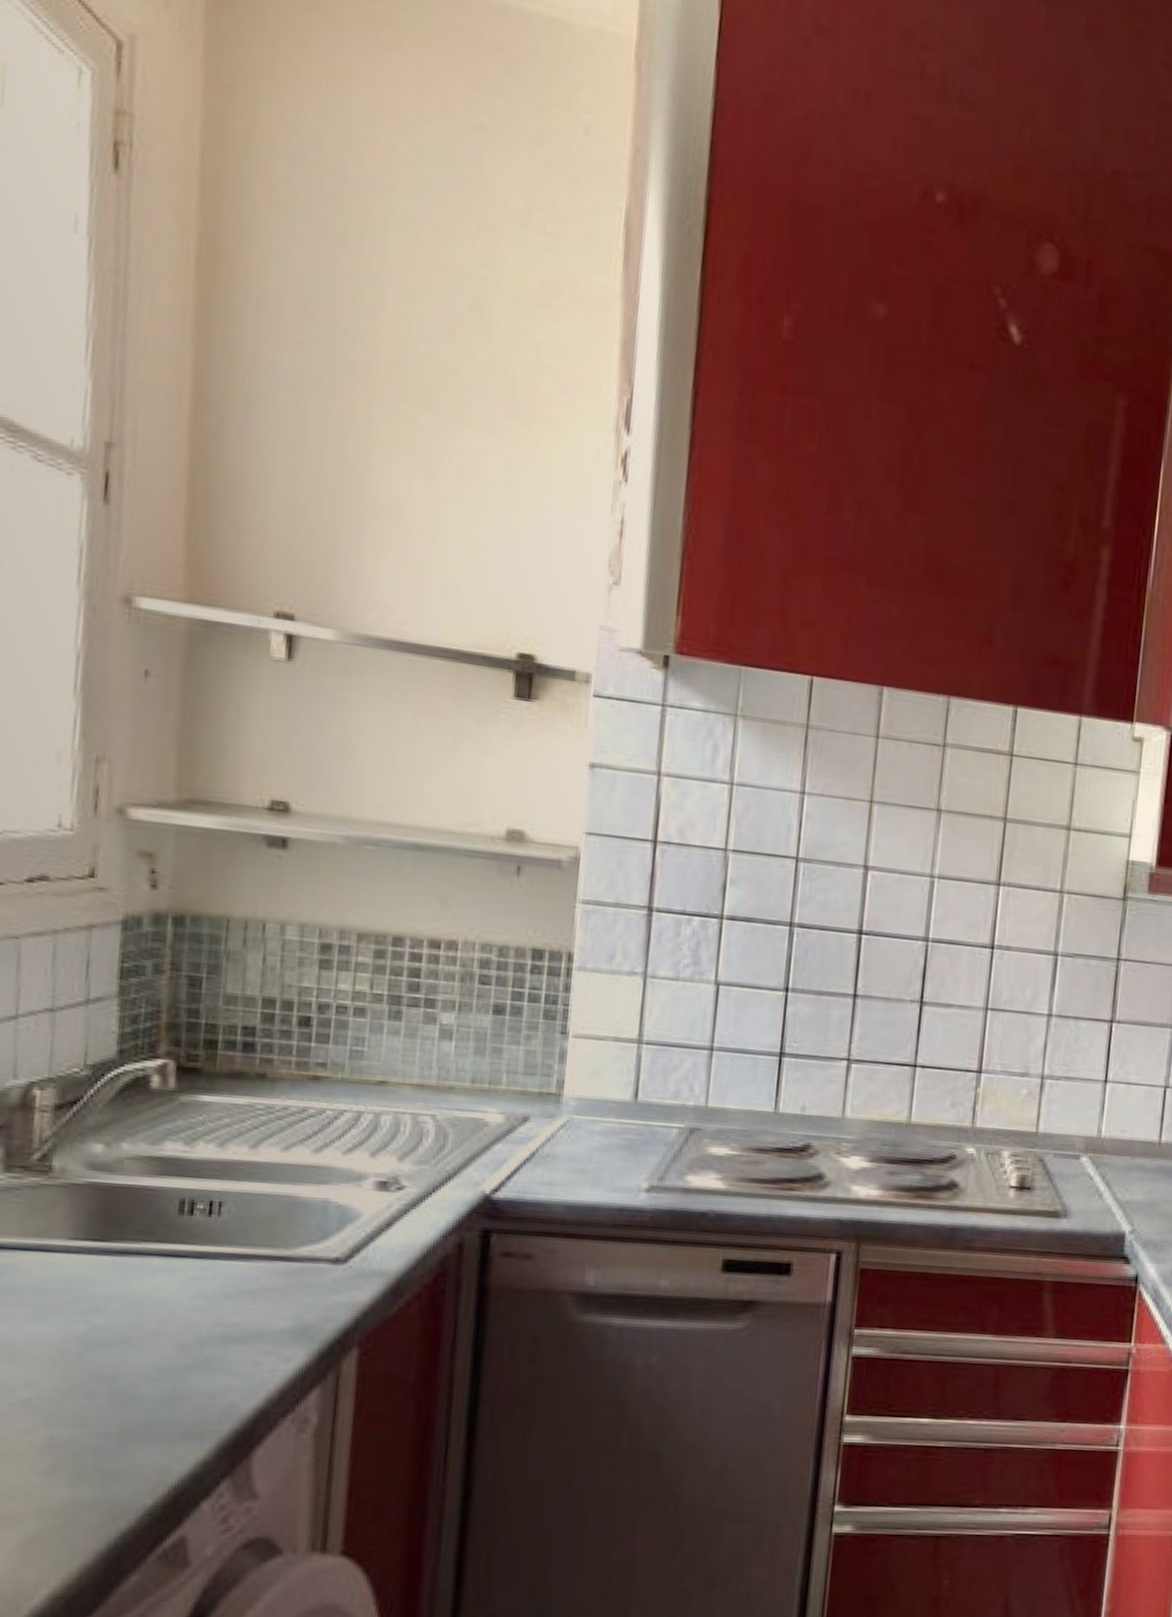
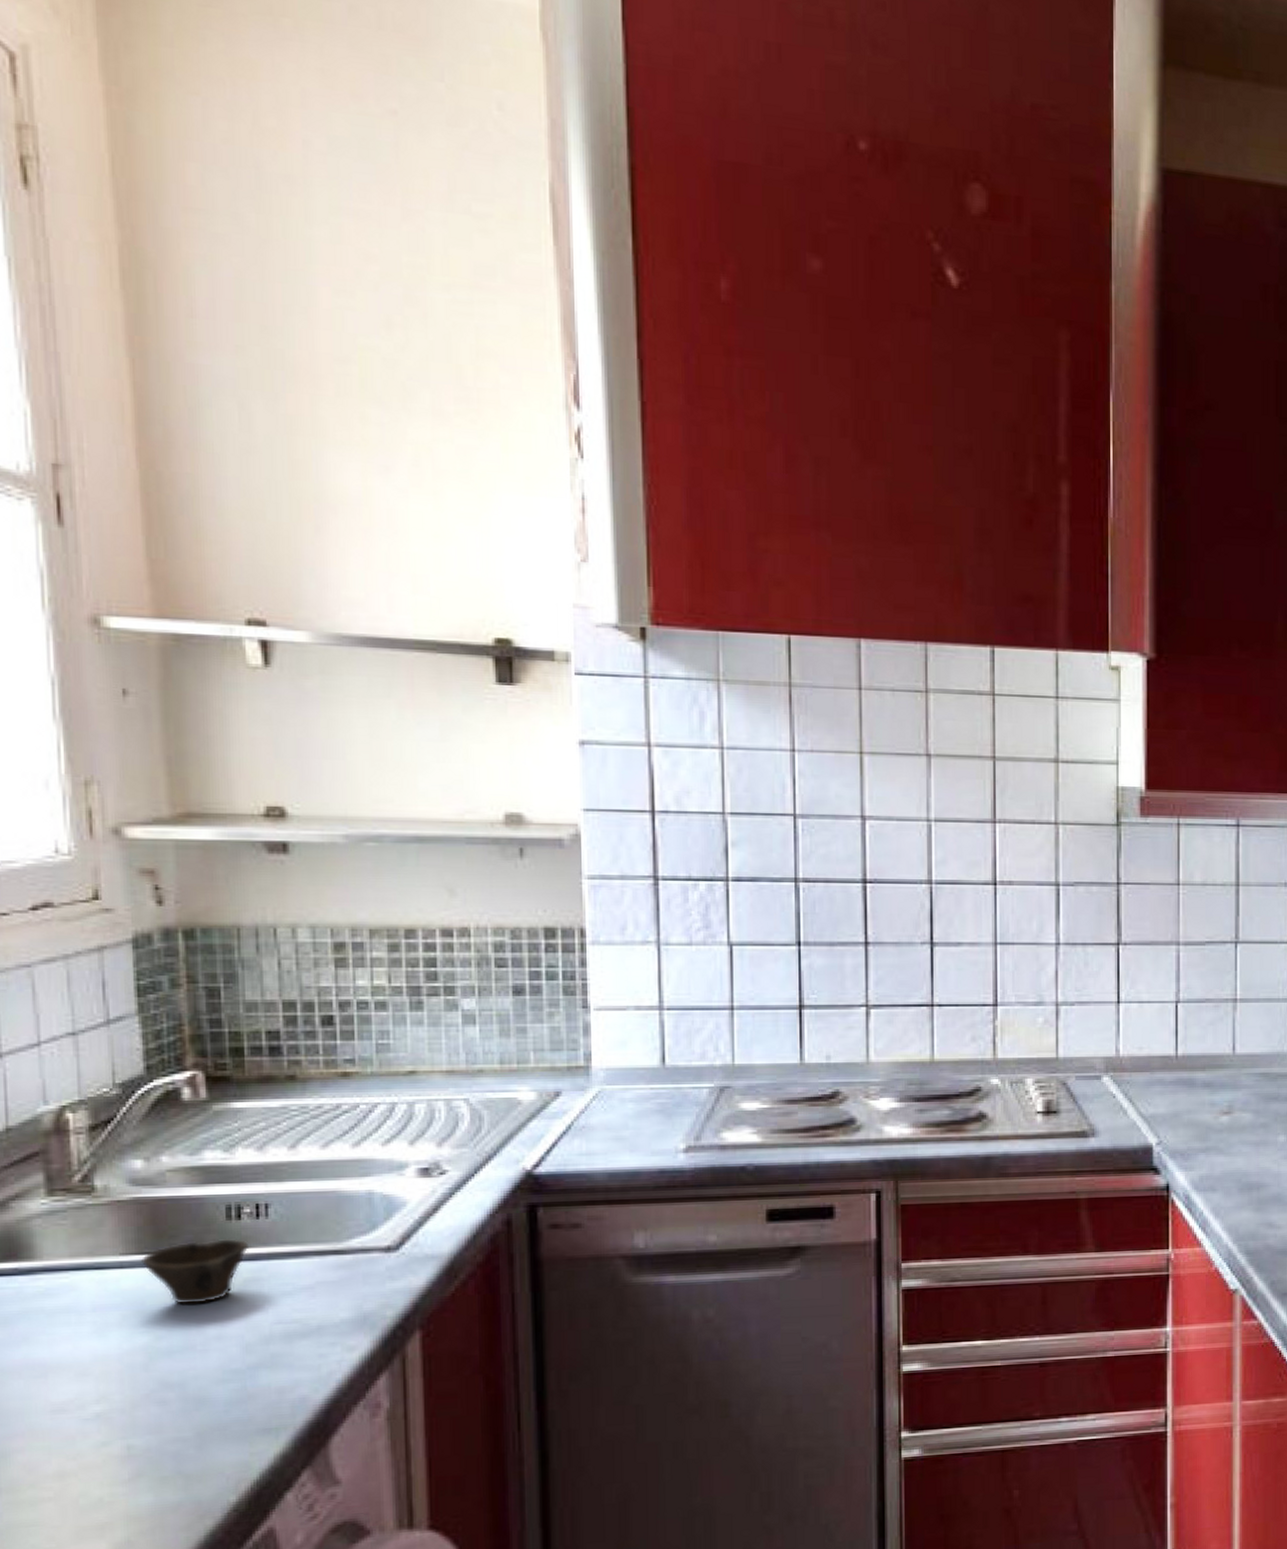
cup: none [89,1232,199,1298] -> present [141,1239,250,1305]

